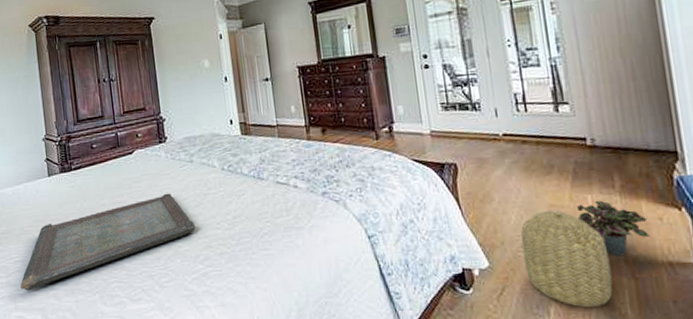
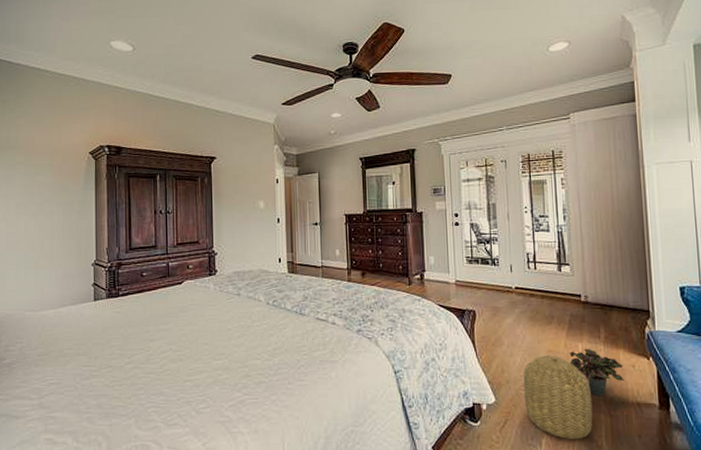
serving tray: present [20,193,196,291] -> none [53,323,237,413]

